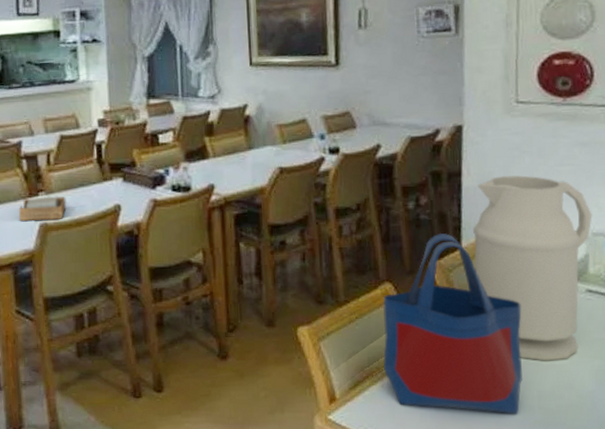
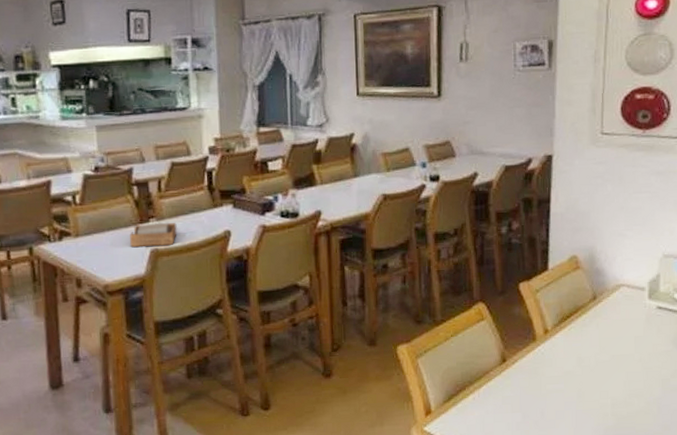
tote bag: present [382,233,522,414] -> none [474,255,600,421]
water jug: present [473,175,593,361] -> none [559,202,665,372]

